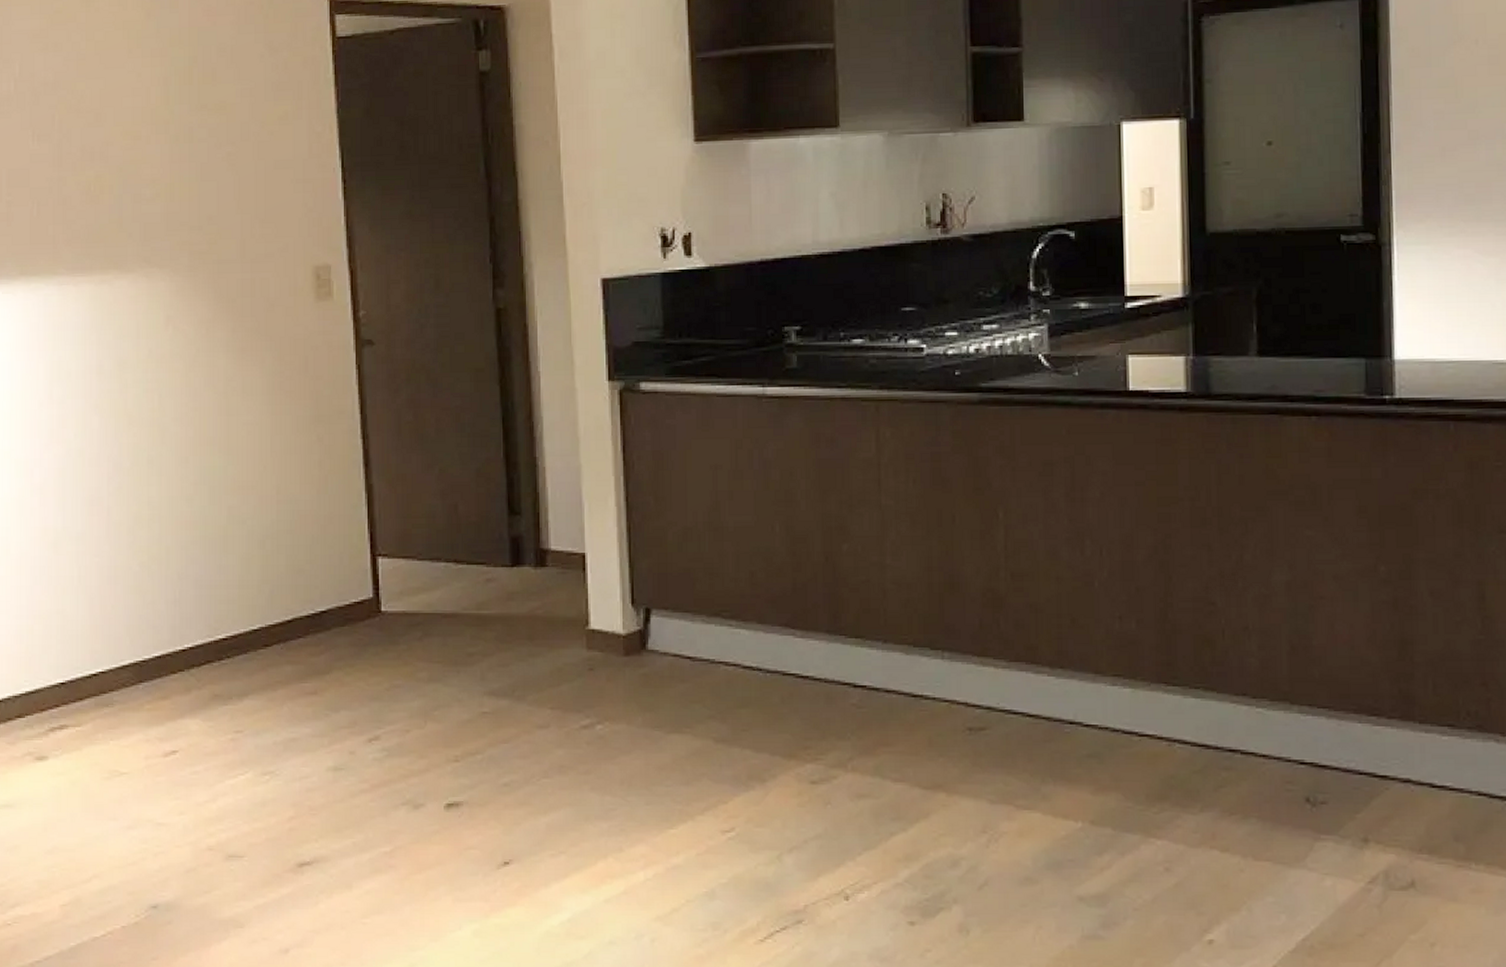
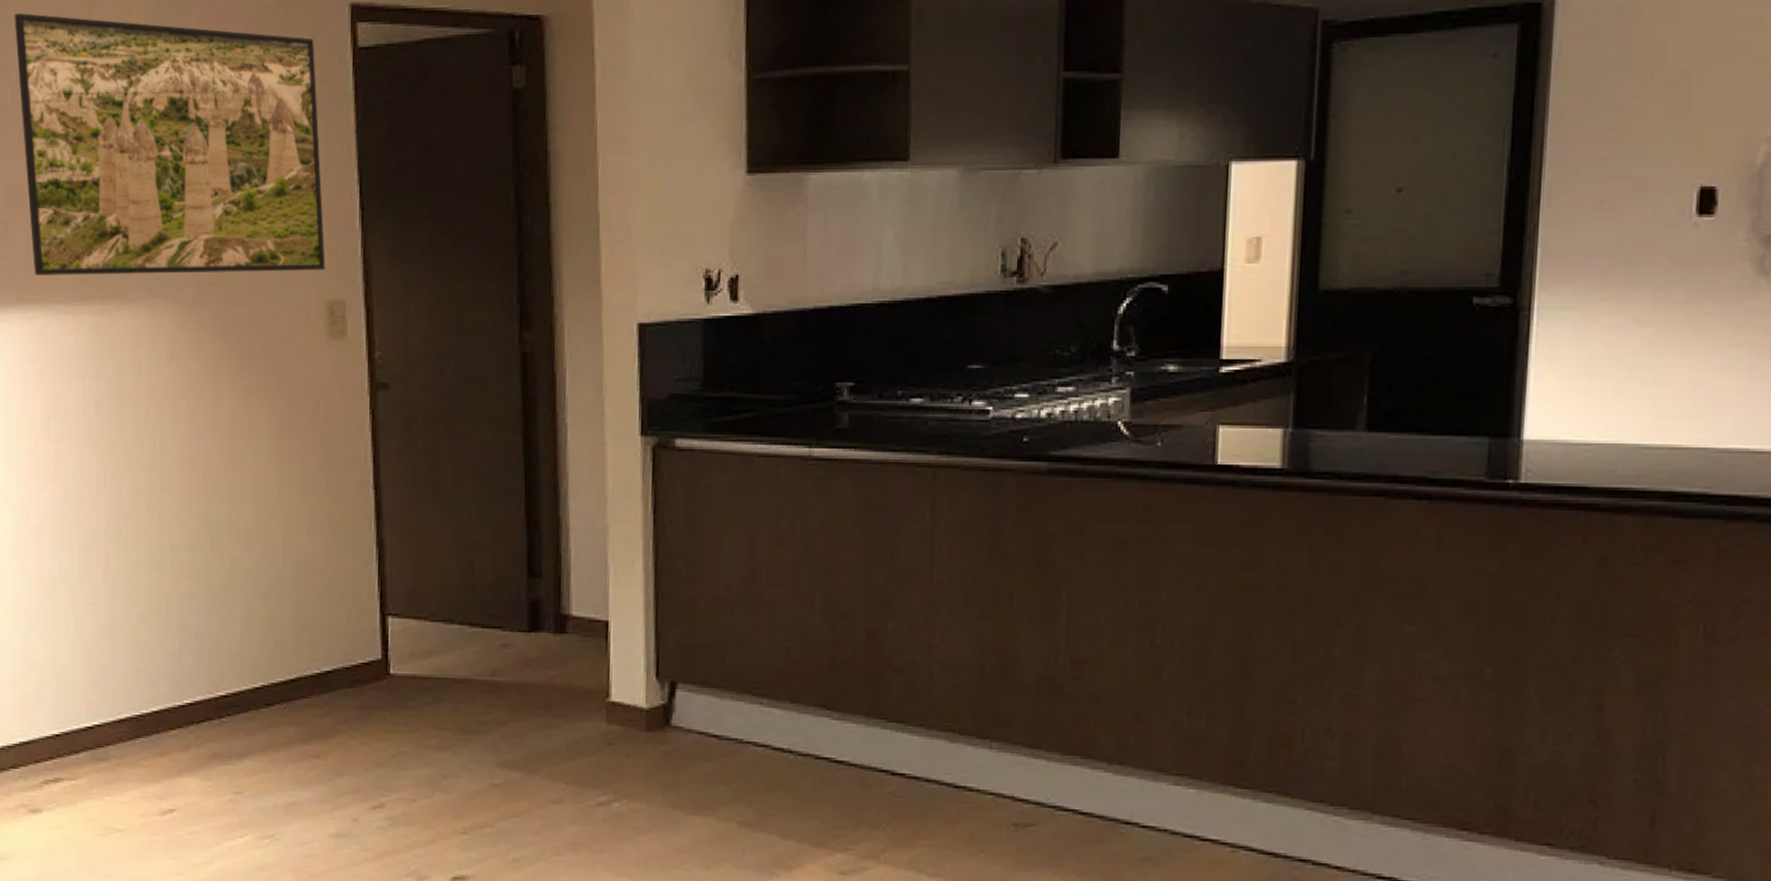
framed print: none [16,11,311,250] -> present [14,13,326,275]

